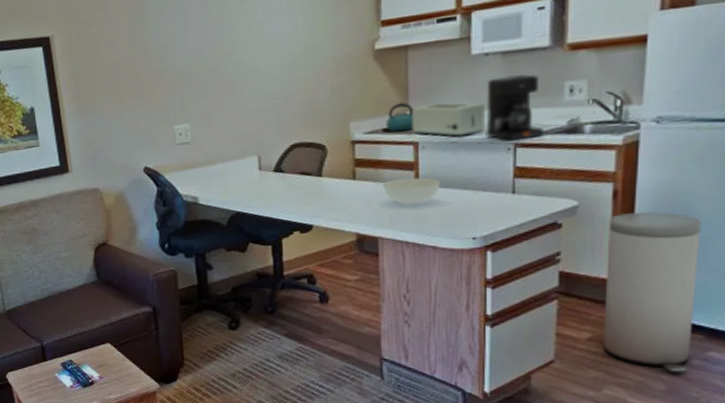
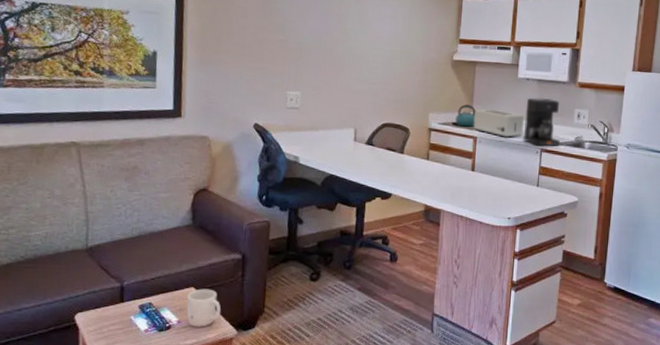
mug: none [104,344,140,382] -> present [186,288,222,327]
bowl: present [383,177,440,205] -> none [448,163,490,187]
pedal bin: present [602,211,702,372] -> none [587,210,649,333]

